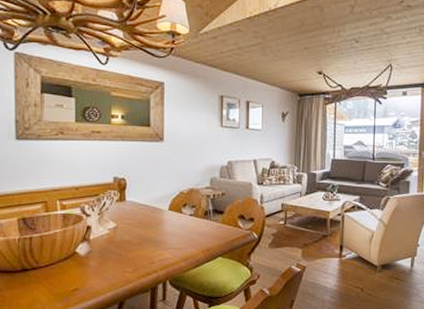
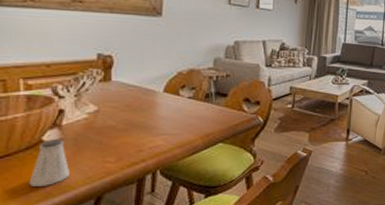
saltshaker: none [68,251,98,291] -> present [29,139,69,187]

